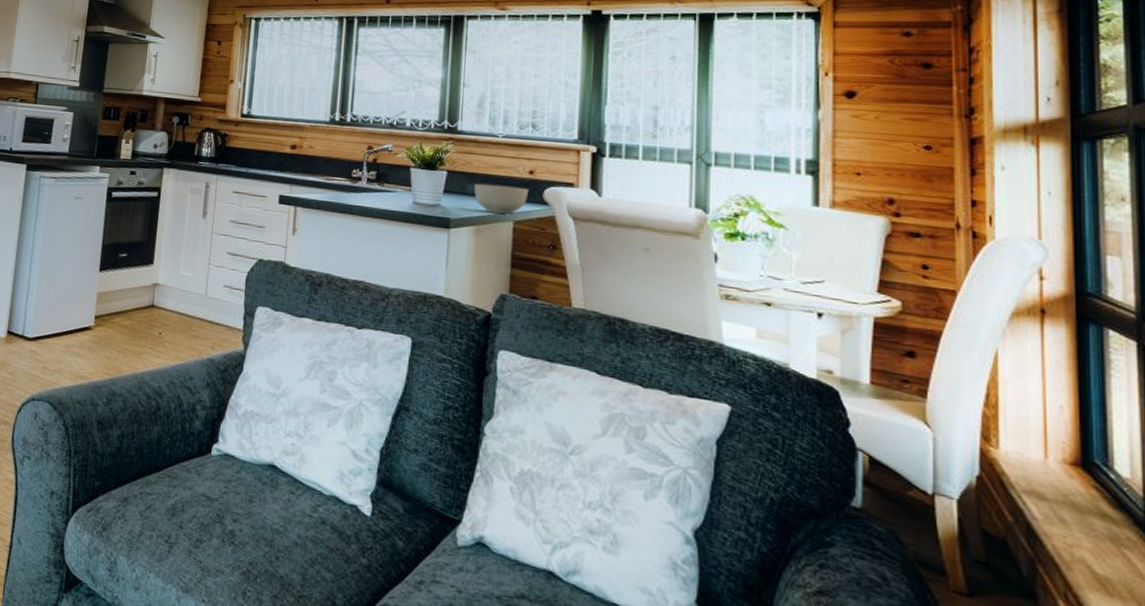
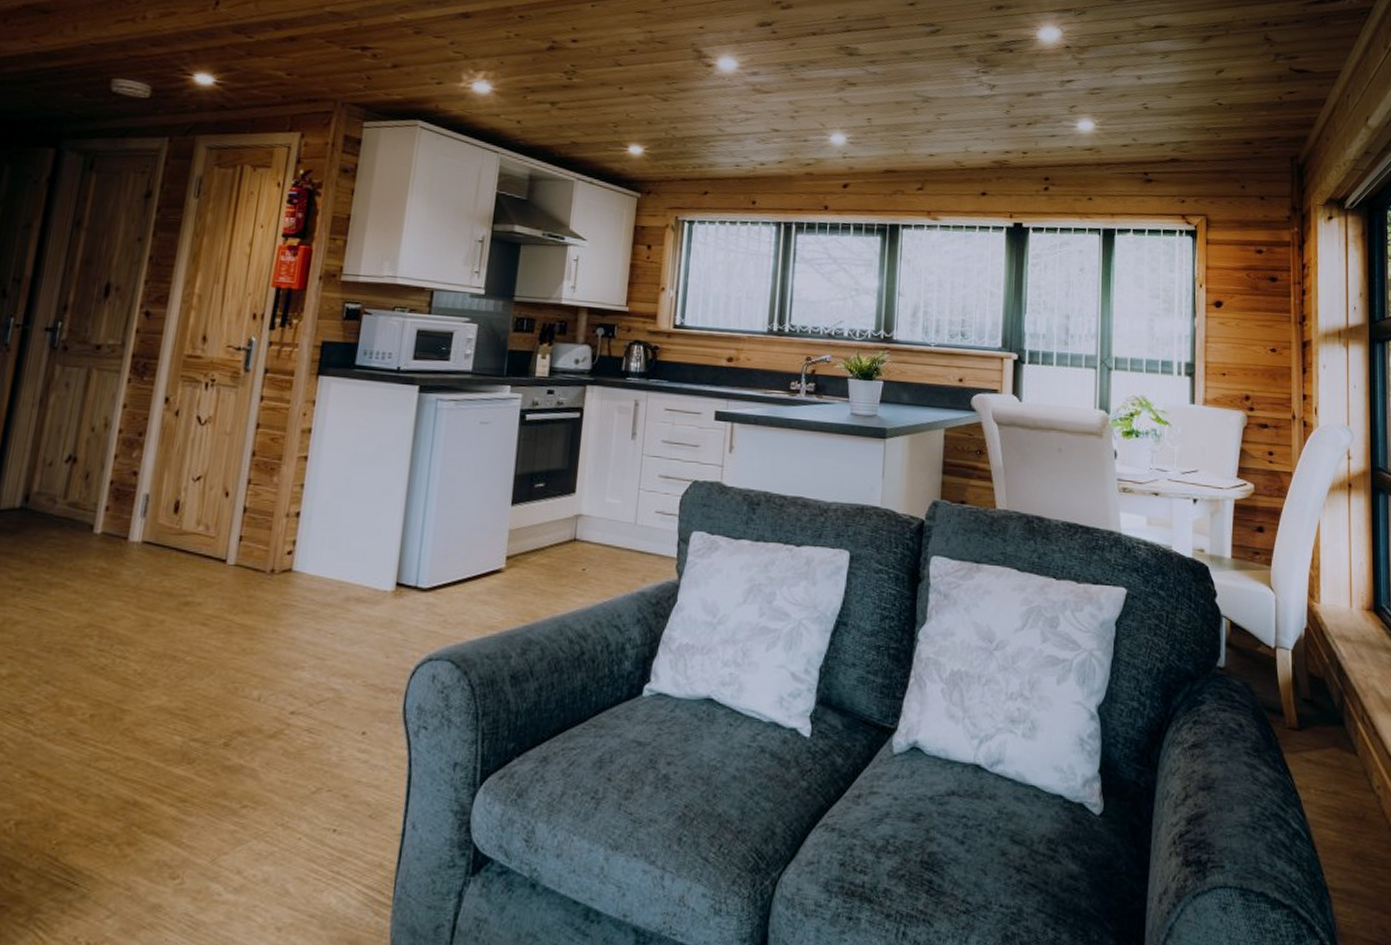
bowl: present [474,183,529,214] -> none [908,392,959,422]

